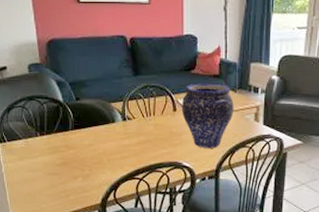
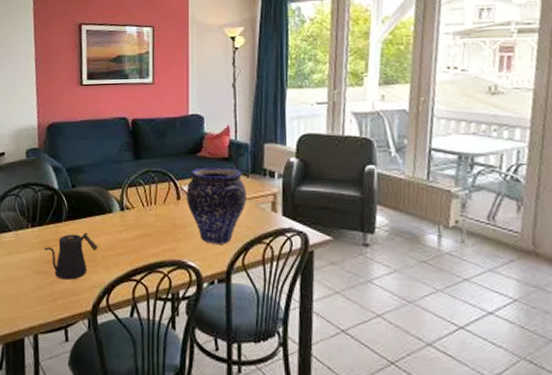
kettle: none [54,139,104,180] -> present [44,232,98,280]

